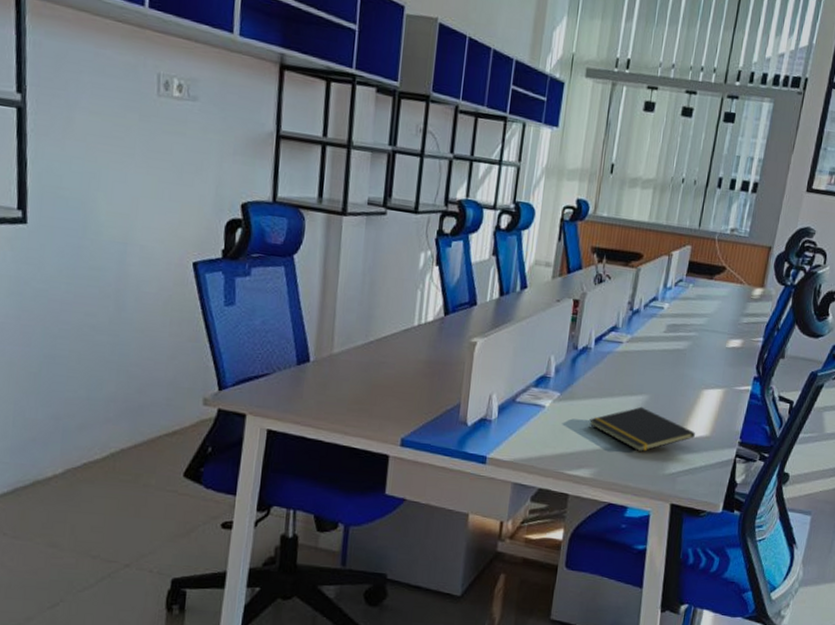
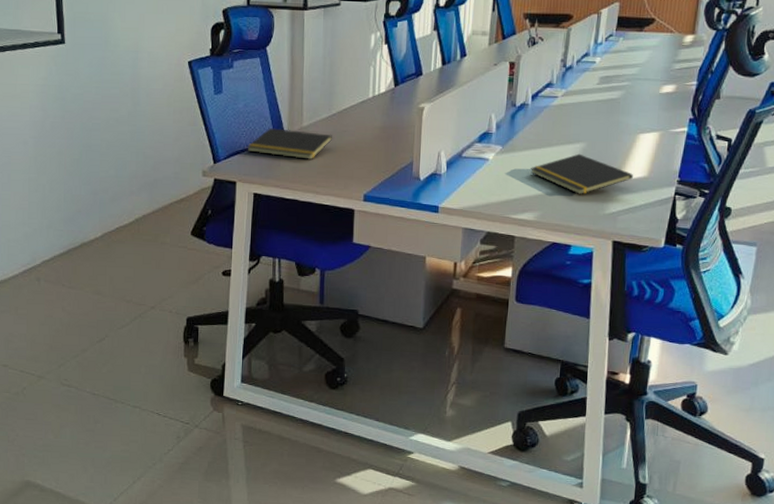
notepad: none [262,351,368,394] -> present [247,127,332,160]

